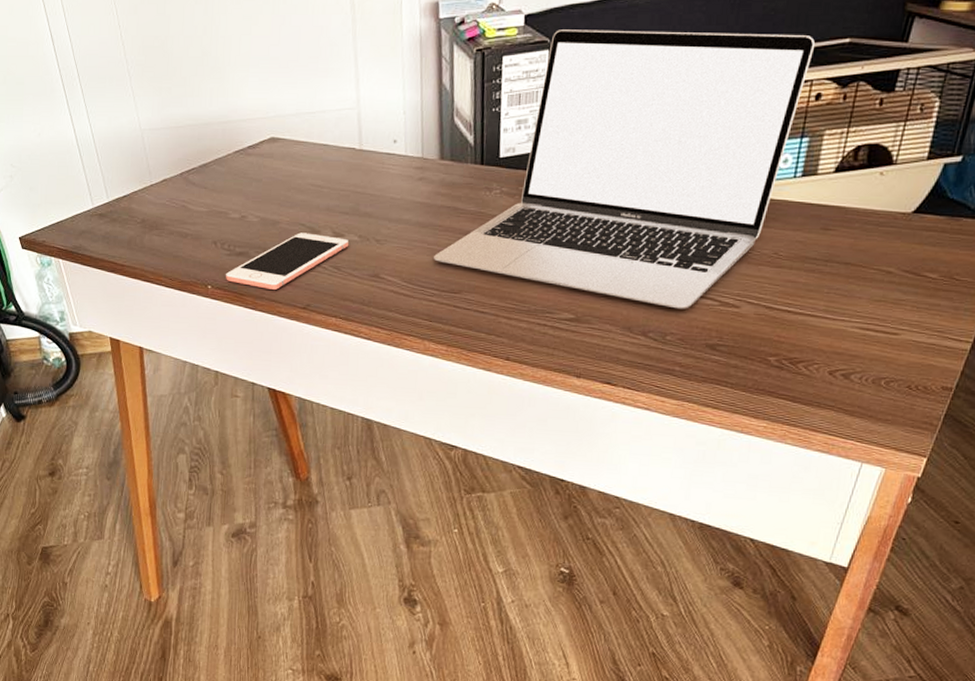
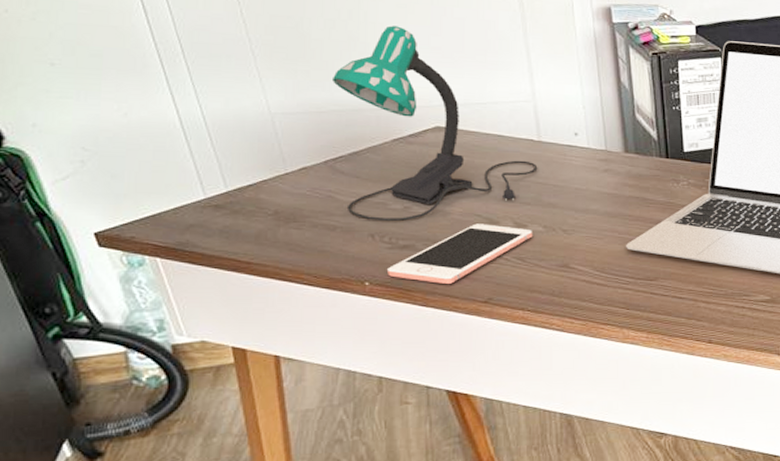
desk lamp: none [188,38,358,230] -> present [331,25,538,222]

